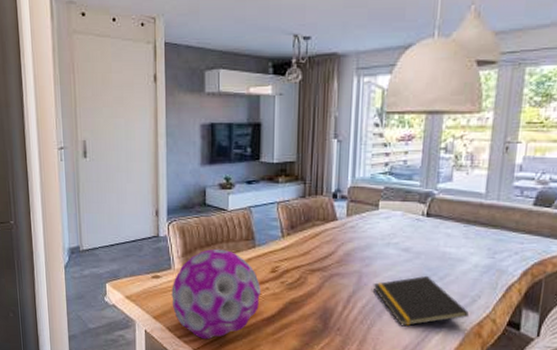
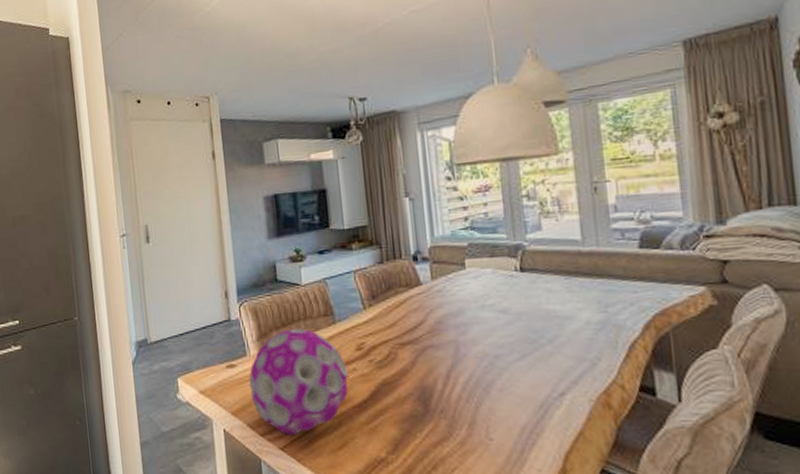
notepad: present [373,275,469,327] -> none [473,339,591,402]

